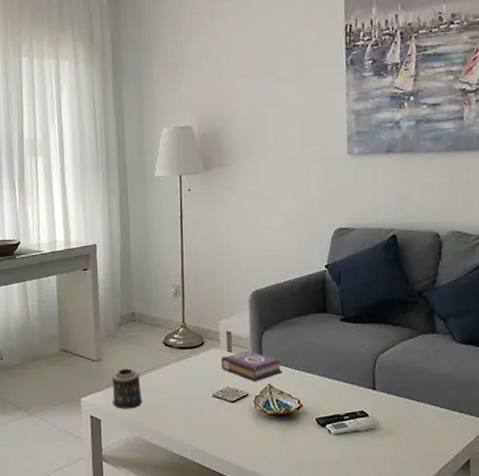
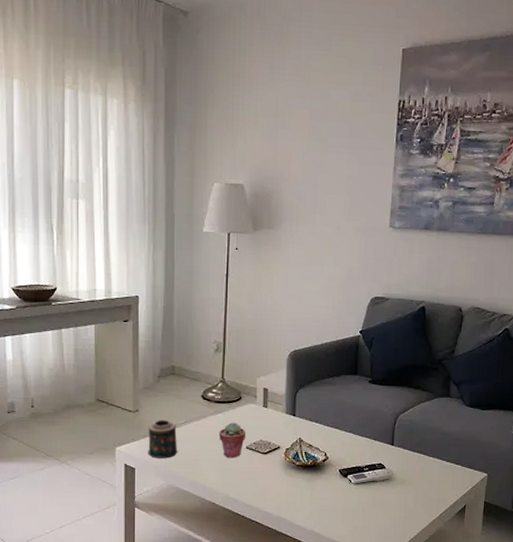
potted succulent: none [182,369,212,407] -> present [218,422,247,458]
book: present [220,350,282,381] -> none [256,406,313,435]

